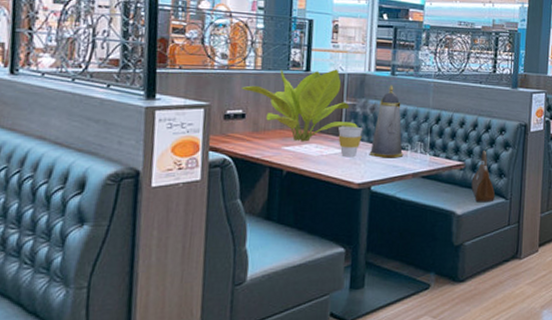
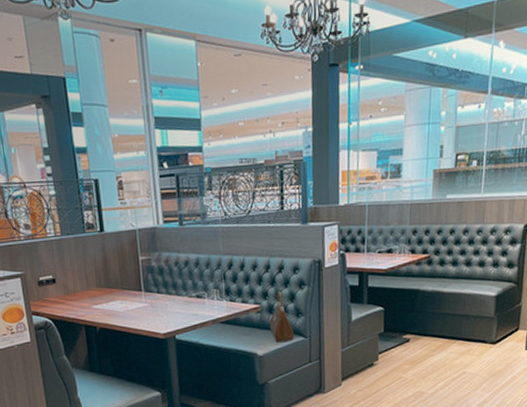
artificial plant: present [242,69,358,142] -> none [48,226,156,300]
cup: present [338,126,364,158] -> none [138,280,161,311]
coffee pot: present [369,85,404,158] -> none [169,235,202,308]

